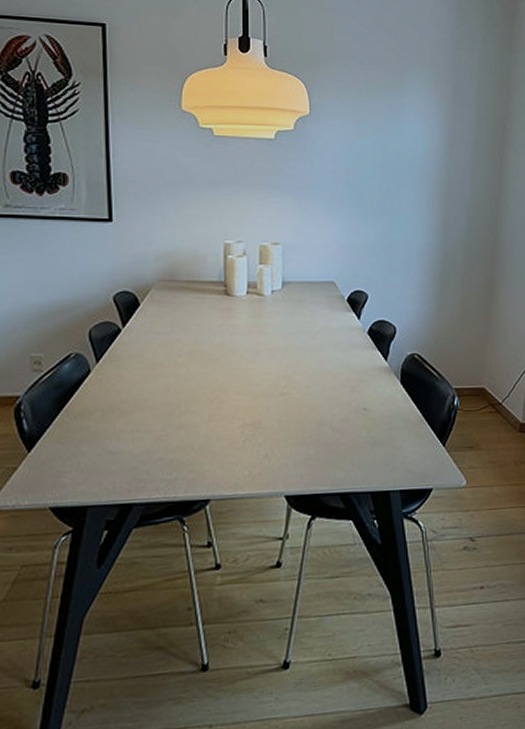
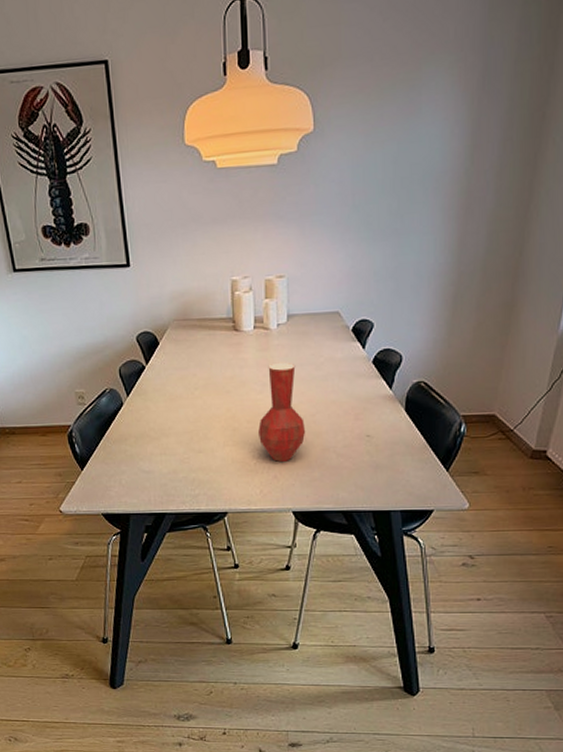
vase: none [249,330,301,440] -> present [258,362,306,463]

